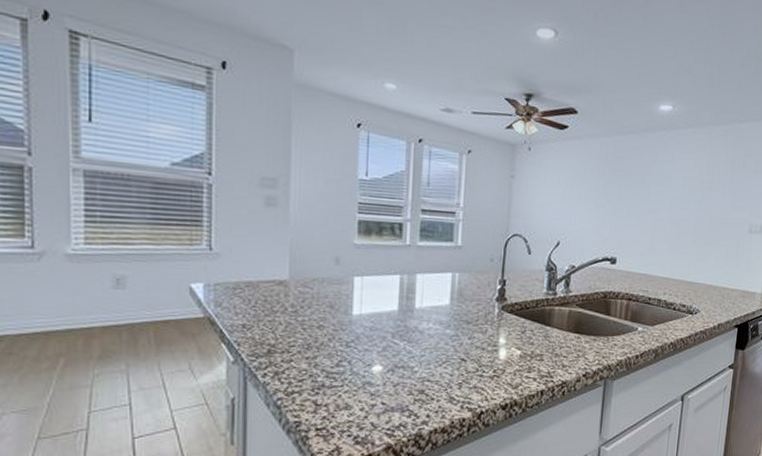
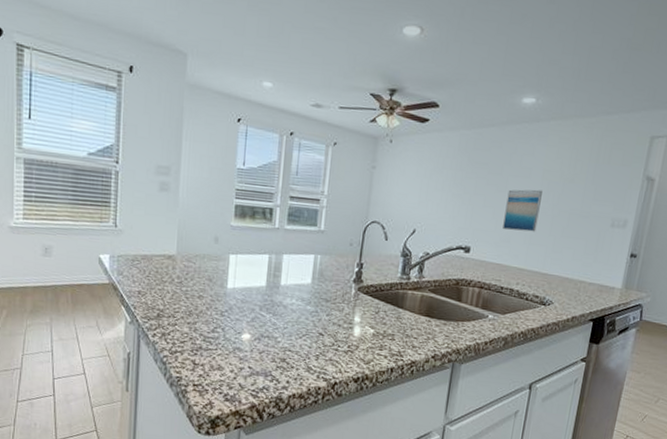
wall art: none [647,197,684,240] -> present [503,189,543,232]

